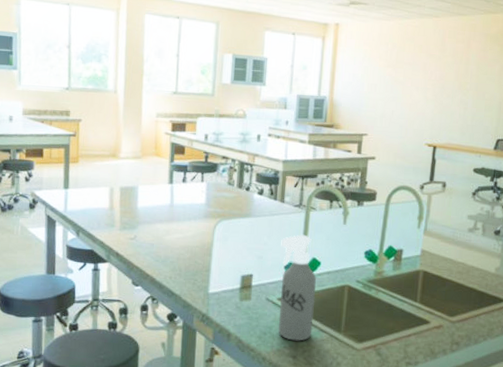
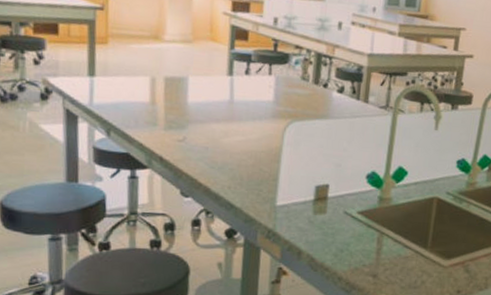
spray bottle: present [278,234,317,341] -> none [357,140,403,259]

